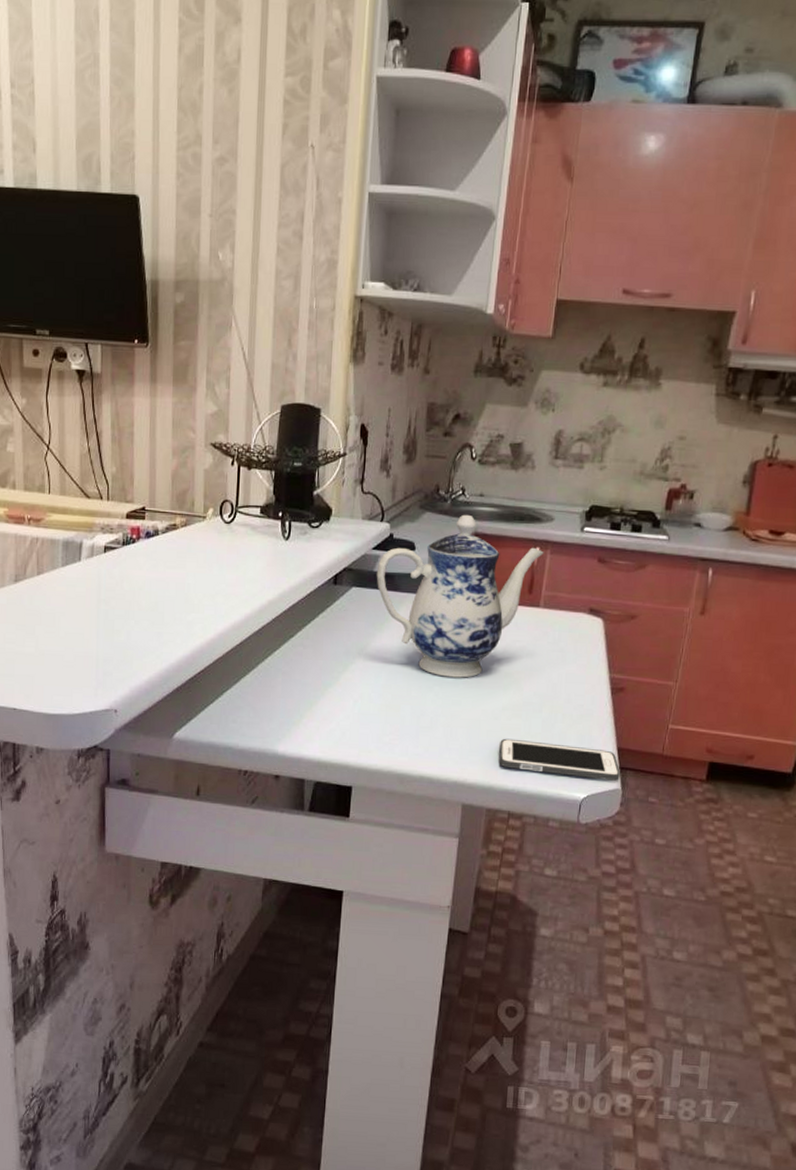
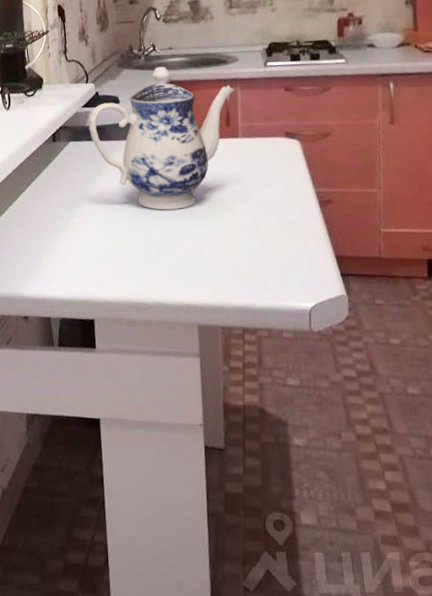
cell phone: present [499,738,620,781] -> none [223,259,343,288]

